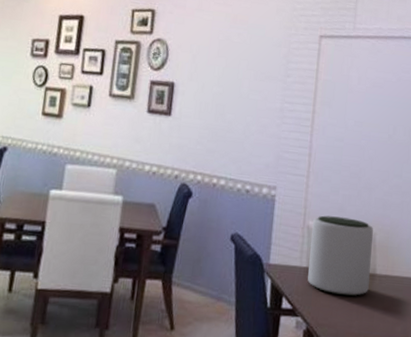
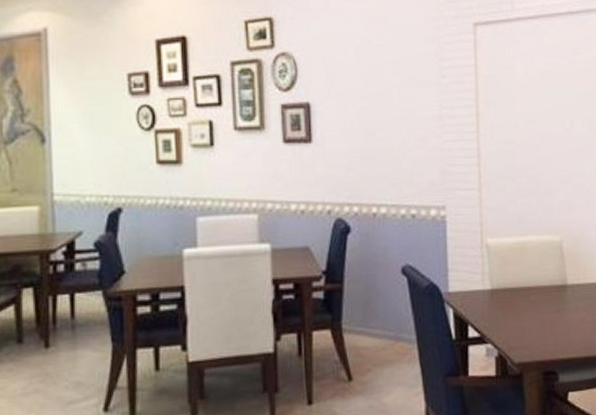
plant pot: present [308,215,374,297] -> none [492,228,561,314]

